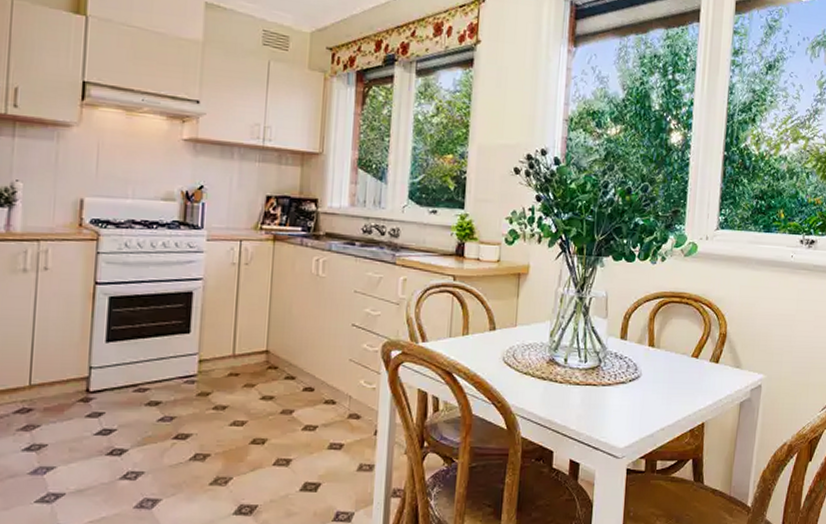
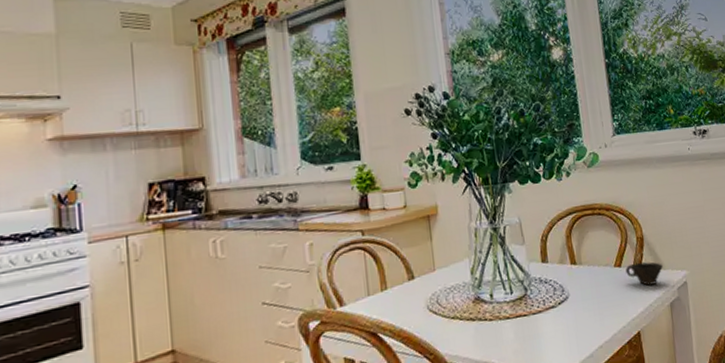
cup: none [702,357,740,381] -> present [625,262,663,286]

